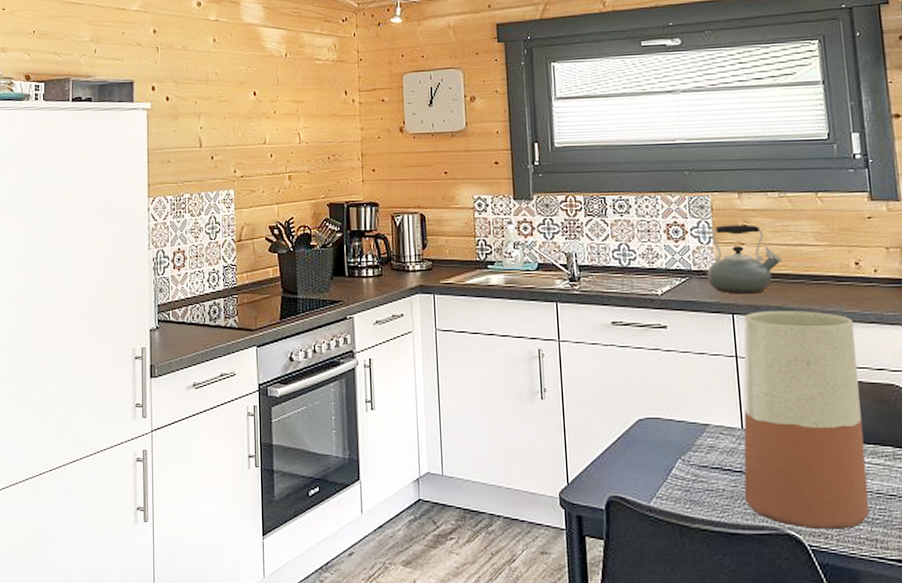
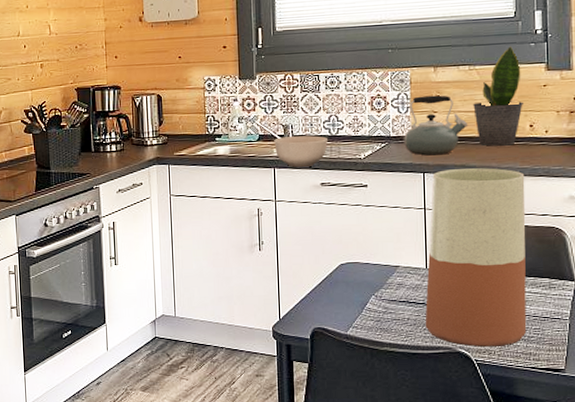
bowl: none [555,266,618,303] -> present [274,135,328,168]
potted plant: none [785,172,847,286] -> present [472,46,525,146]

